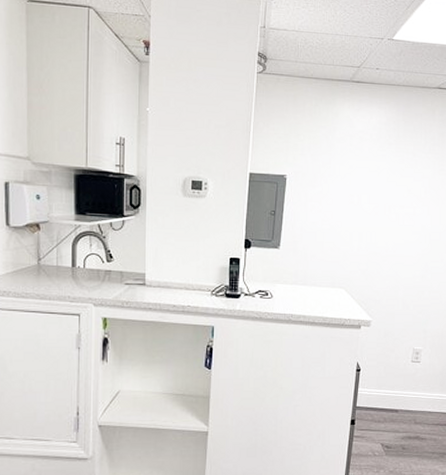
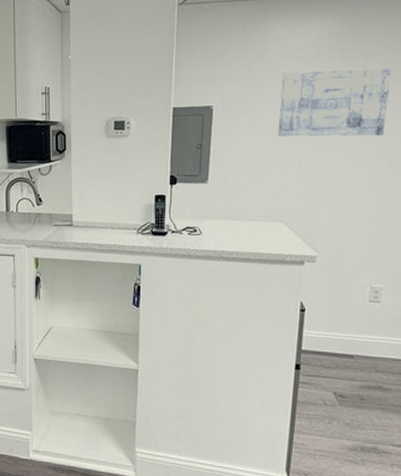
wall art: none [343,151,434,216] -> present [278,68,392,137]

